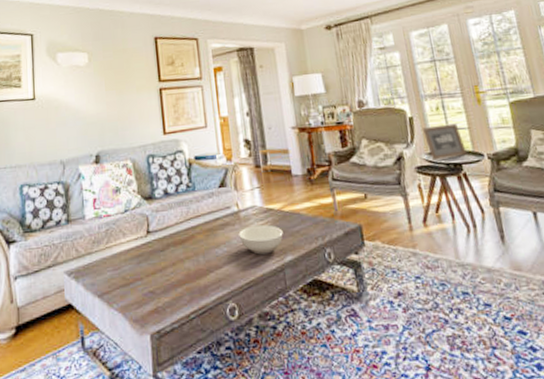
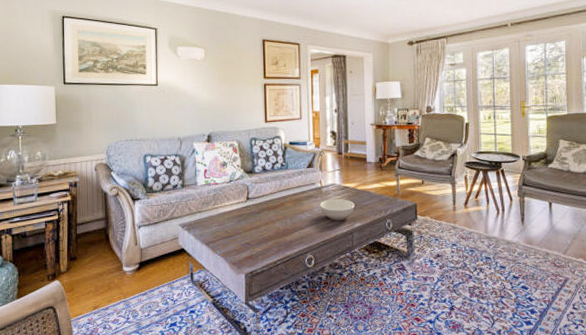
picture frame: present [423,123,467,160] -> none [476,130,507,158]

